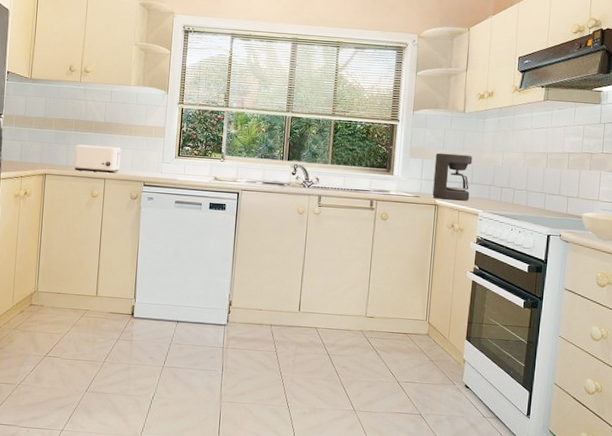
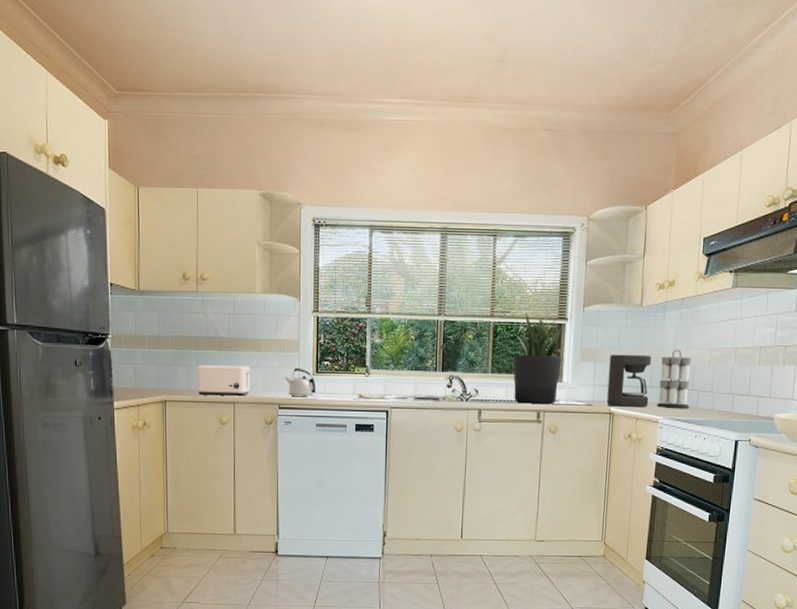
kettle: none [150,151,178,177] -> present [284,367,316,397]
planter: none [350,113,395,194] -> present [512,312,563,405]
spice rack: none [476,151,508,204] -> present [656,349,691,408]

